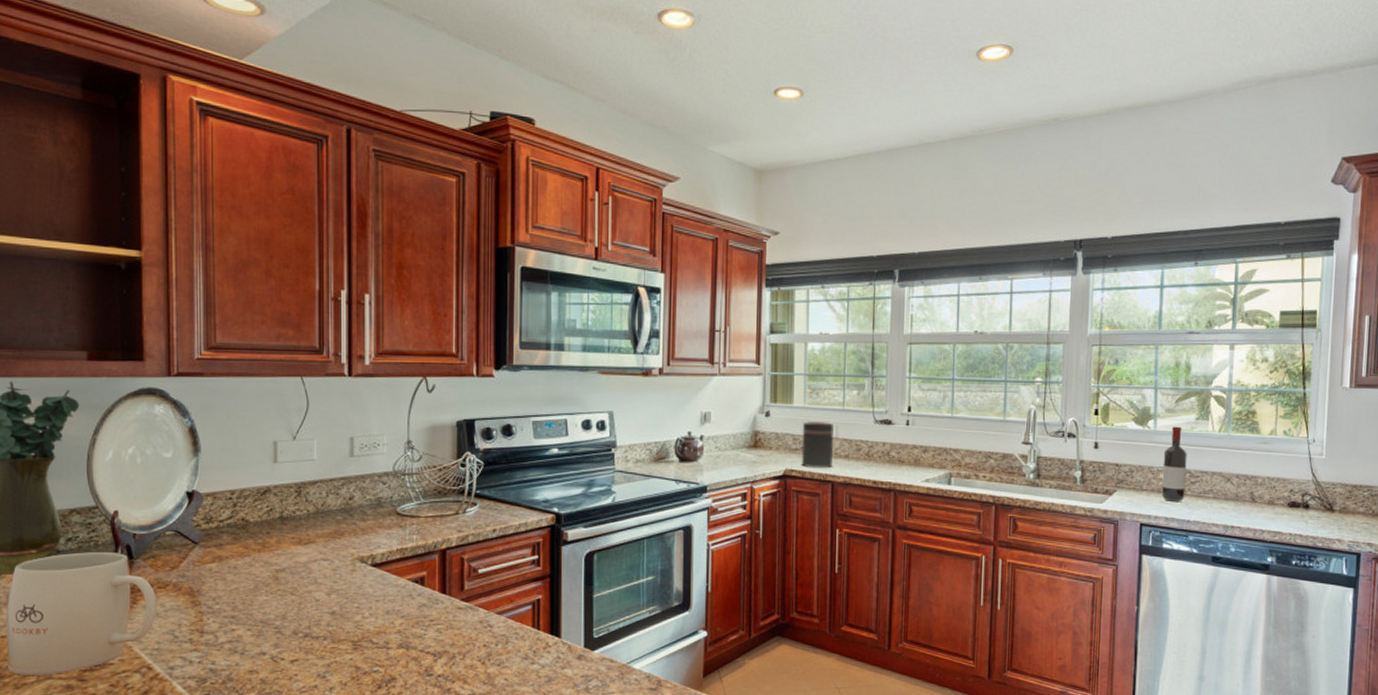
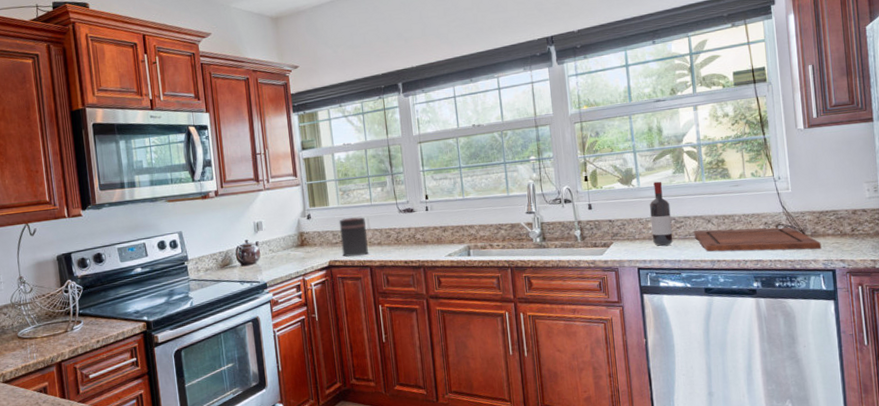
cutting board: none [1209,488,1349,529] -> present [693,227,822,252]

